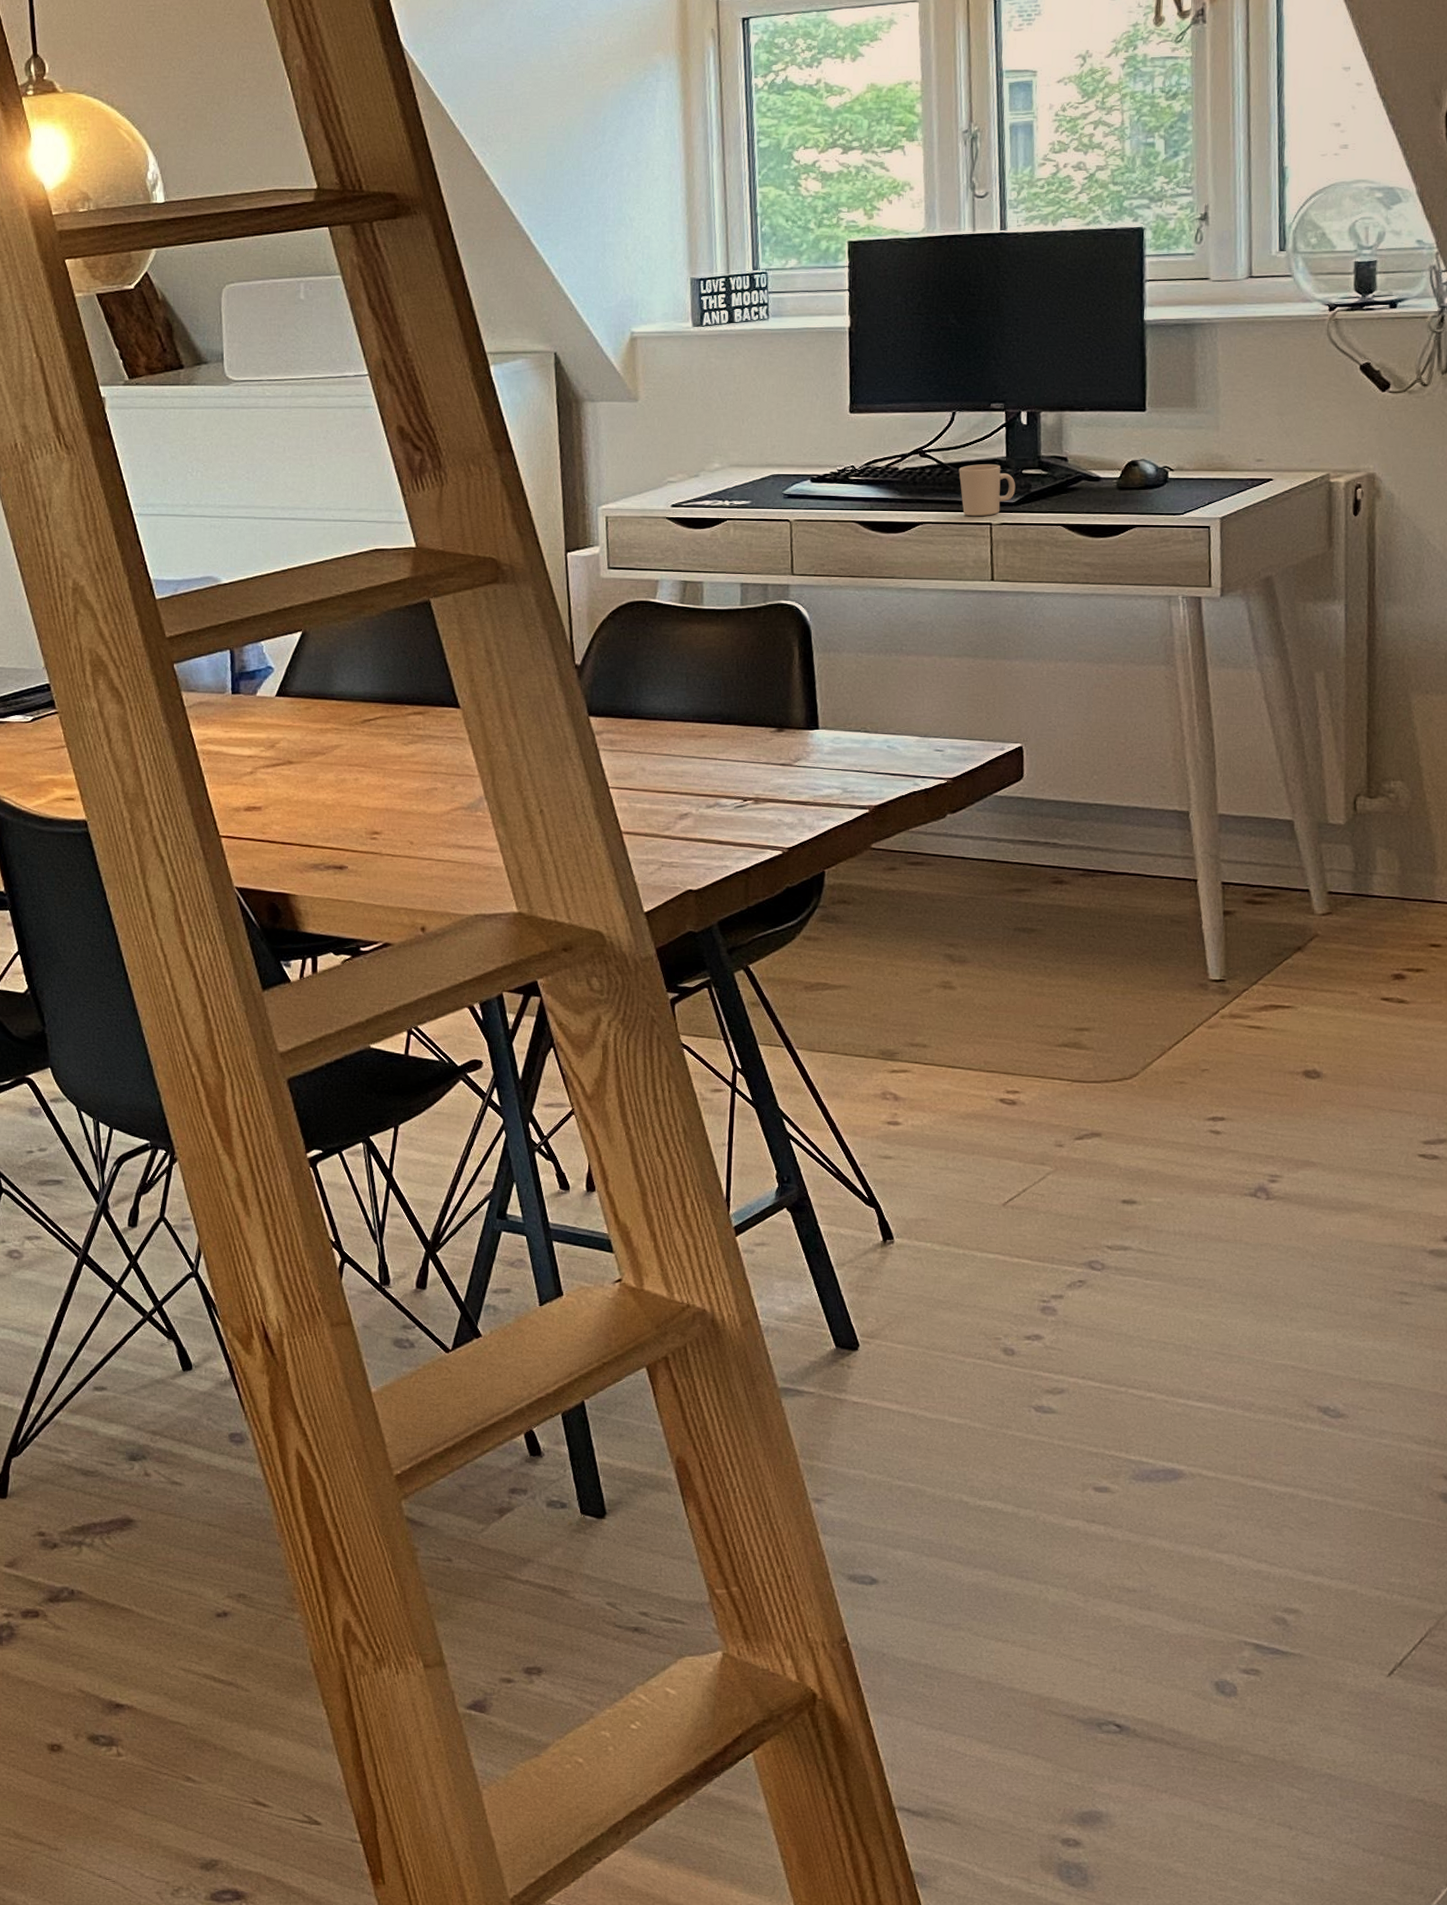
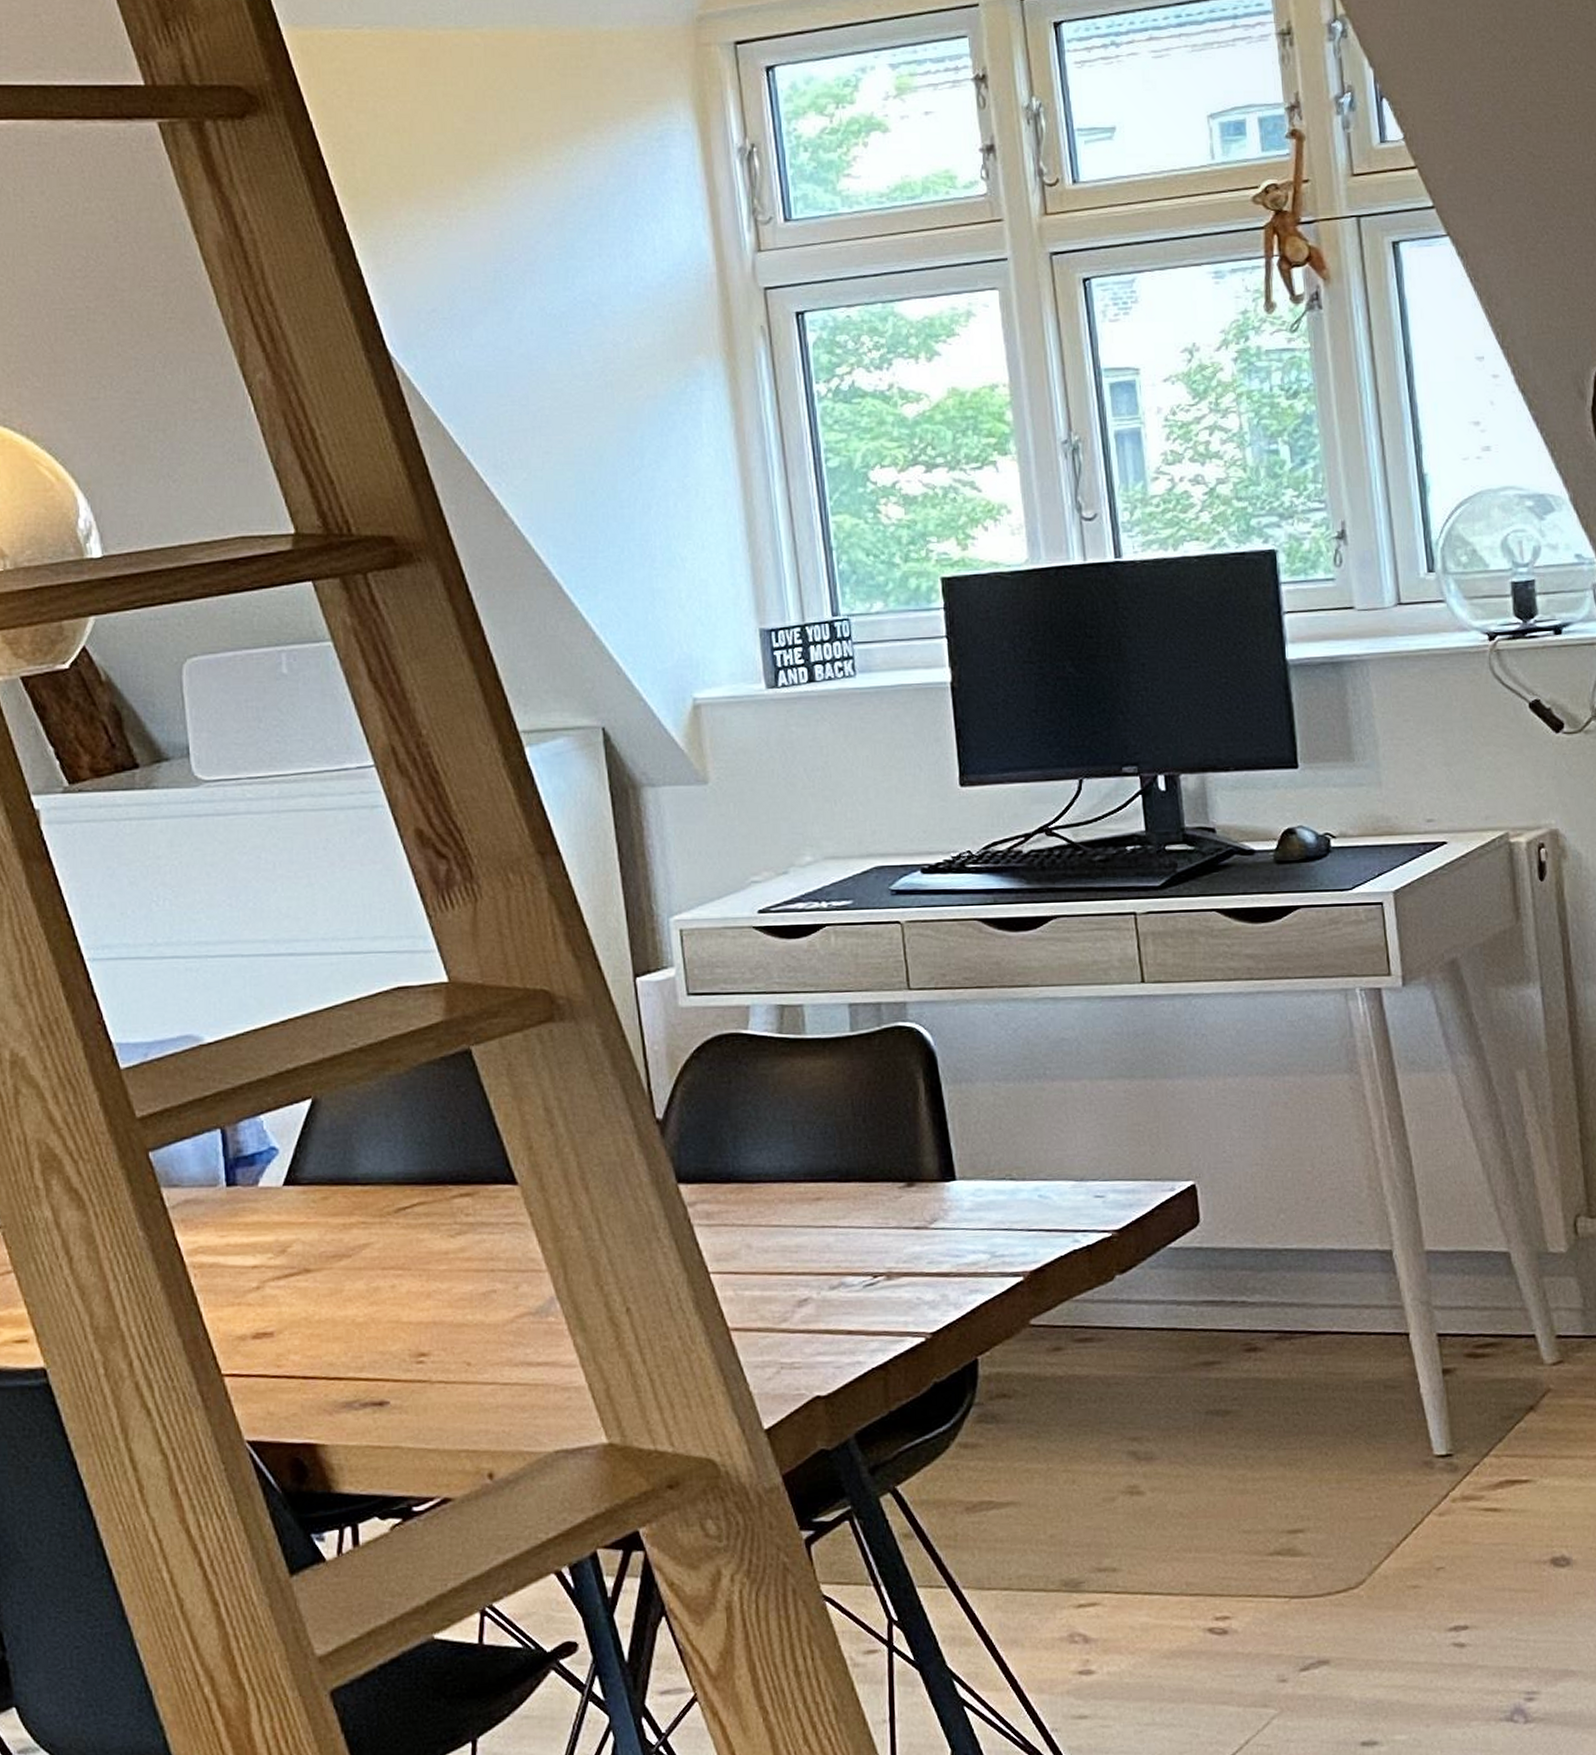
mug: present [958,464,1016,517] -> none [1092,840,1160,906]

